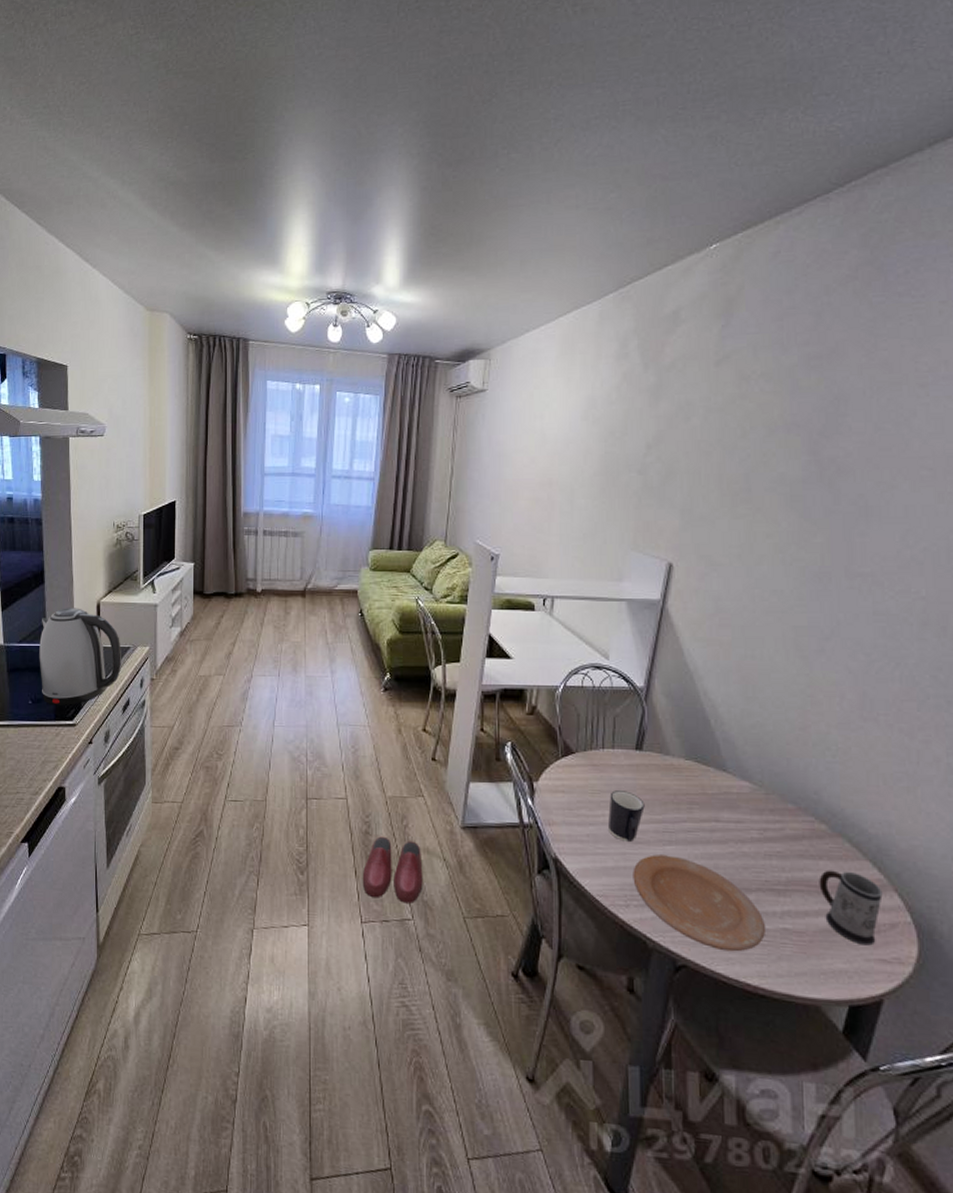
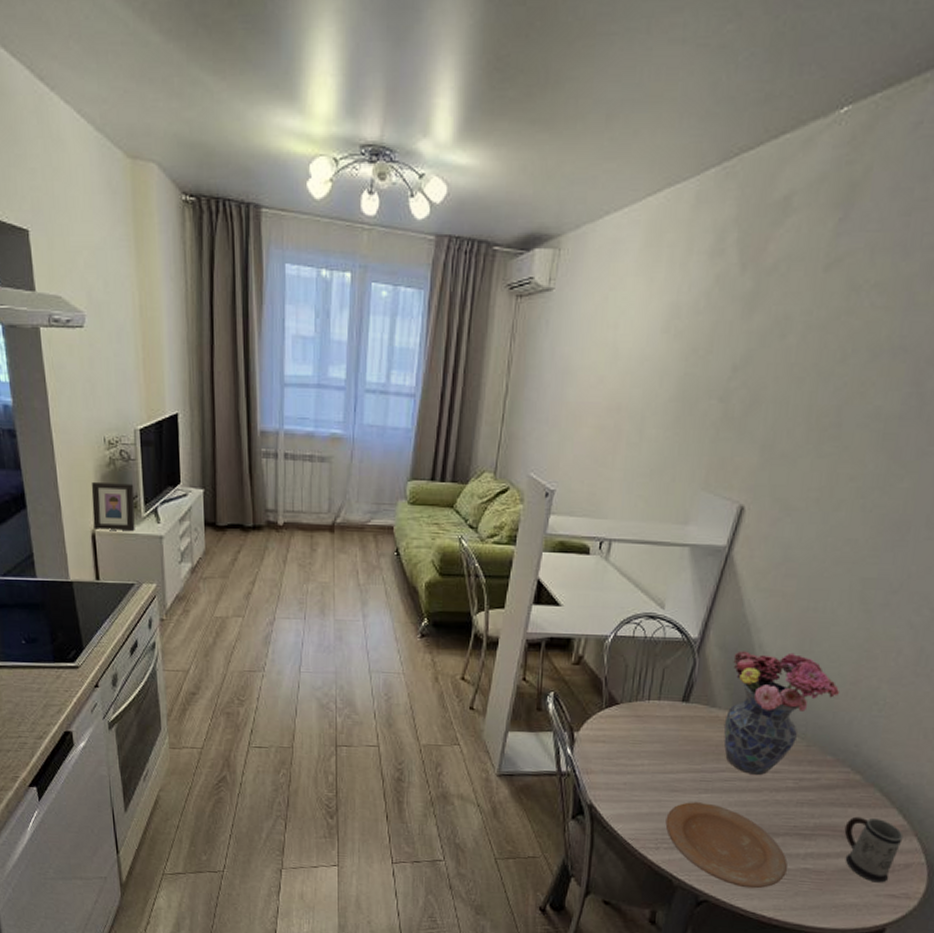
kettle: present [39,608,121,705] -> none [27,537,126,646]
picture frame: none [99,559,136,600] -> present [91,481,135,530]
slippers: present [363,836,423,903] -> none [395,783,456,846]
mug: present [607,790,645,842] -> none [645,741,685,790]
flower arrangement: none [679,698,791,826] -> present [723,651,840,776]

